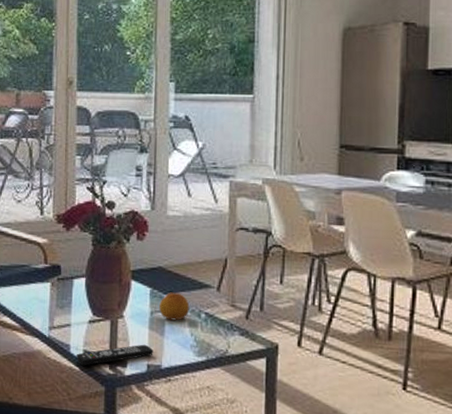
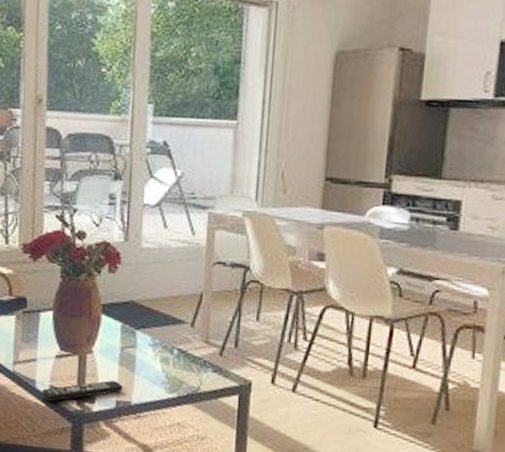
fruit: present [159,292,190,321] -> none [130,327,162,357]

